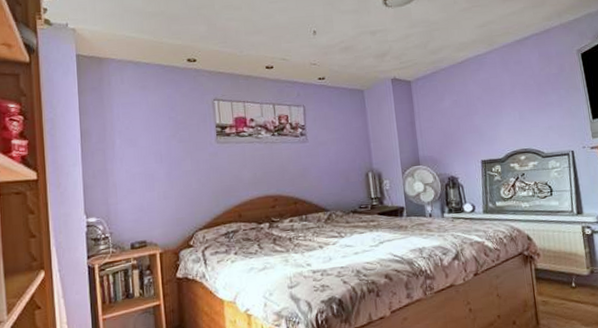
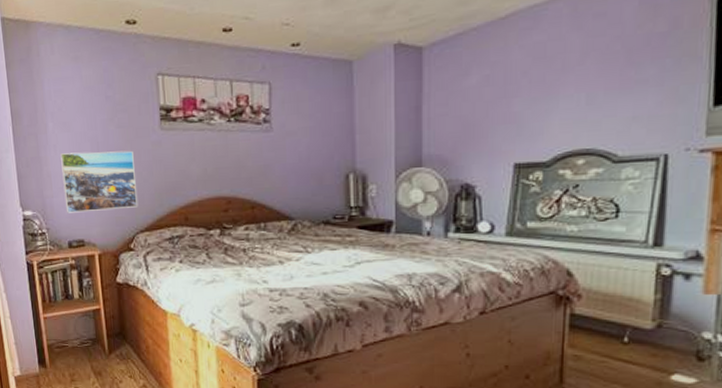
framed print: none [126,161,197,218] -> present [60,150,138,213]

